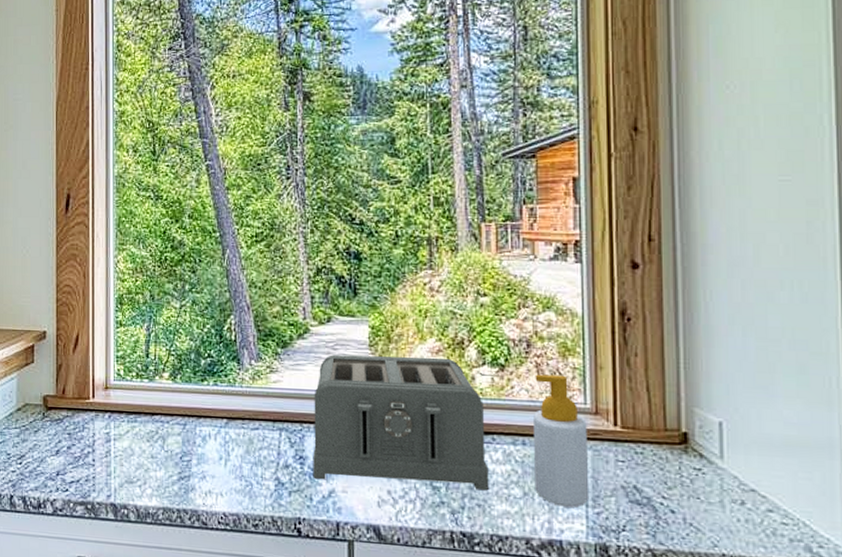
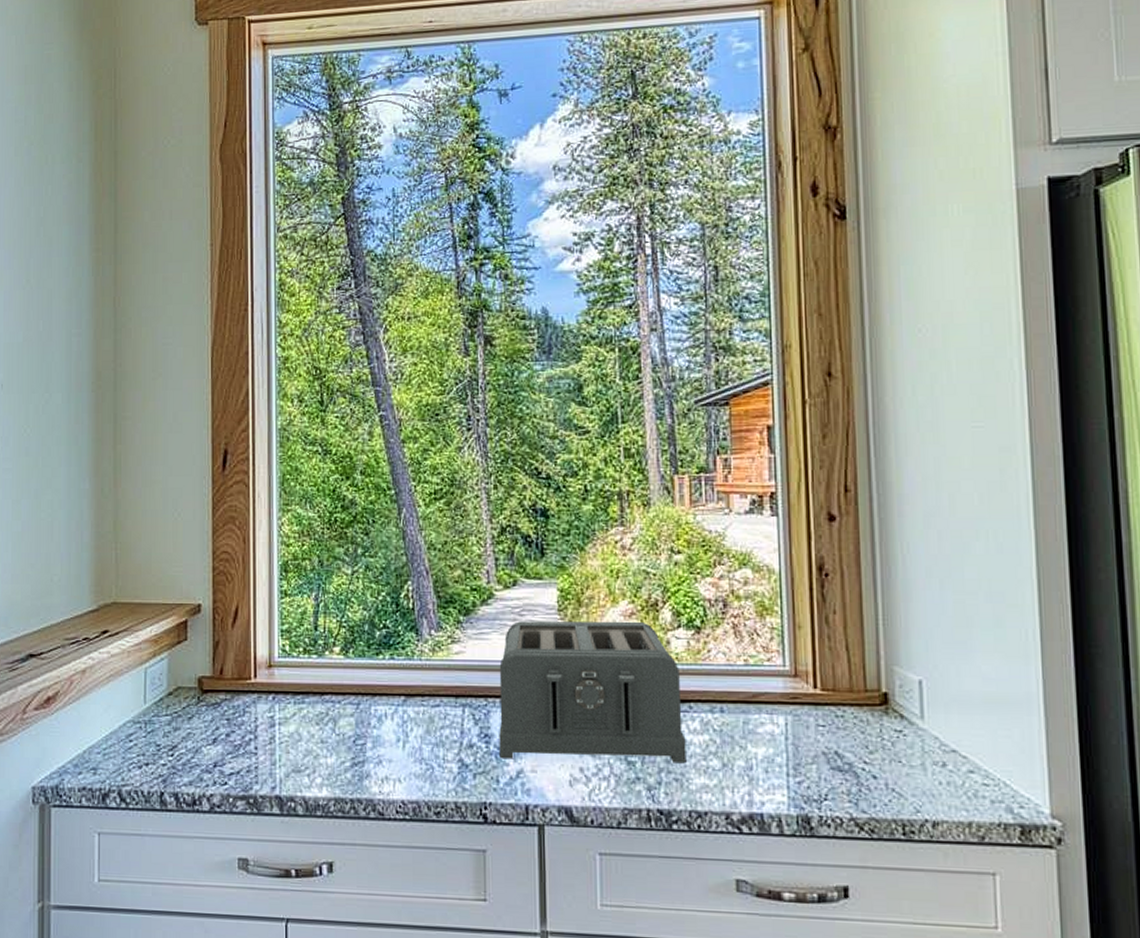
soap bottle: present [534,374,590,508] -> none [732,636,790,777]

